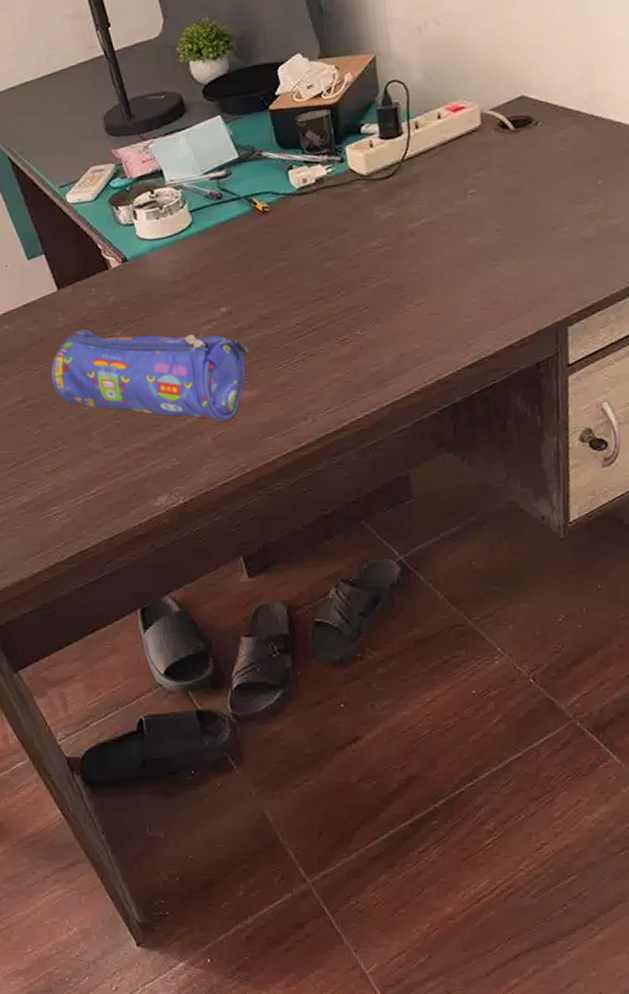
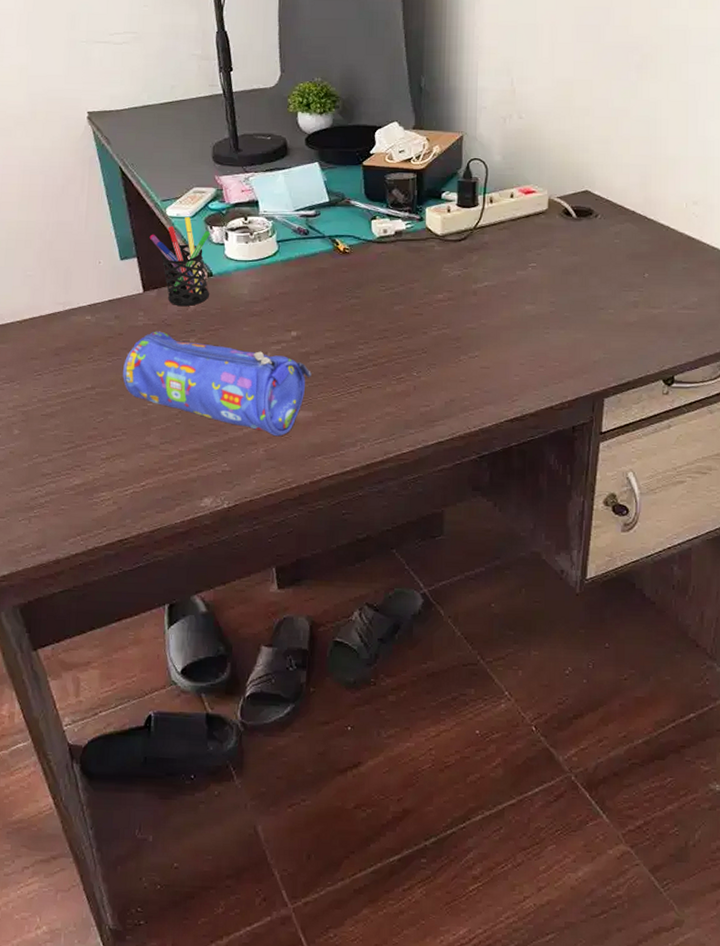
pen holder: none [53,199,127,300] -> present [149,216,210,307]

